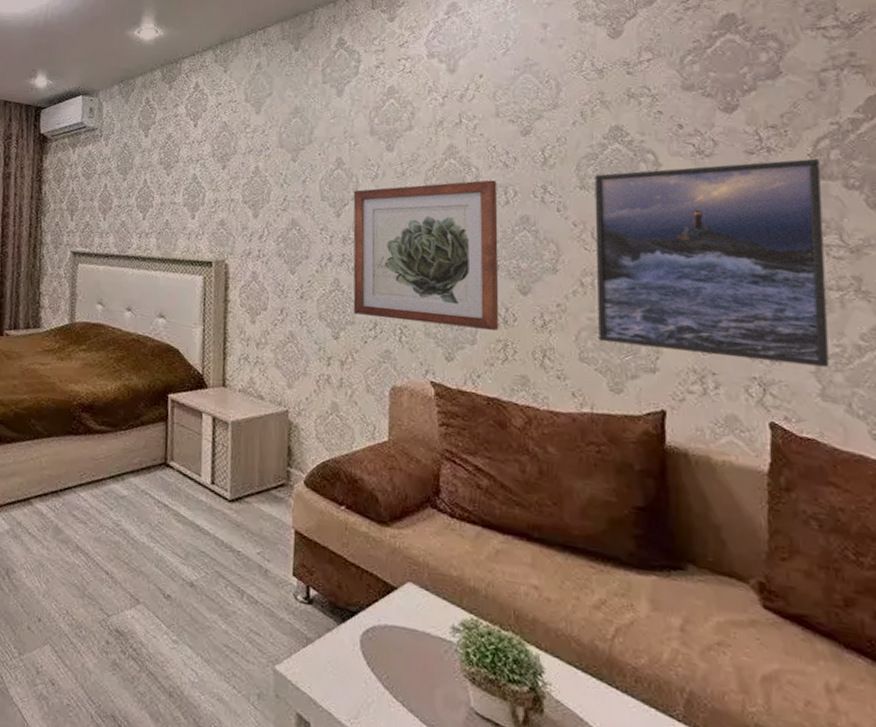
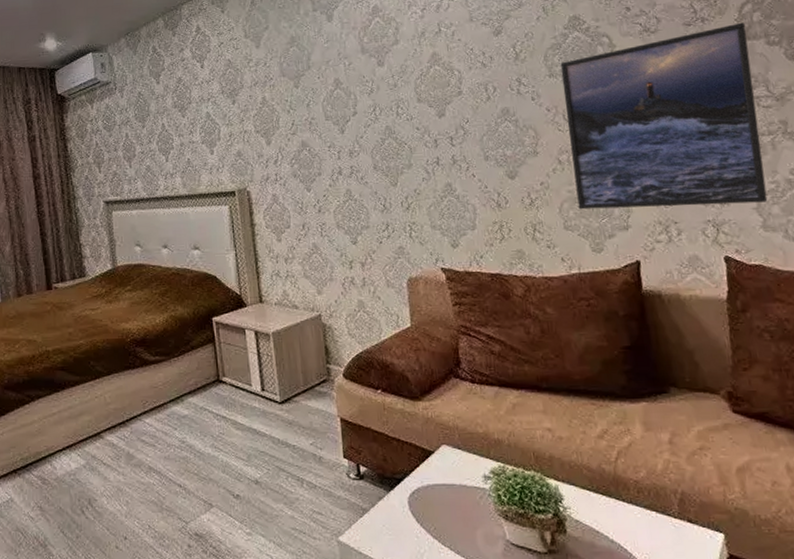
wall art: present [353,180,499,331] -> none [353,80,494,219]

